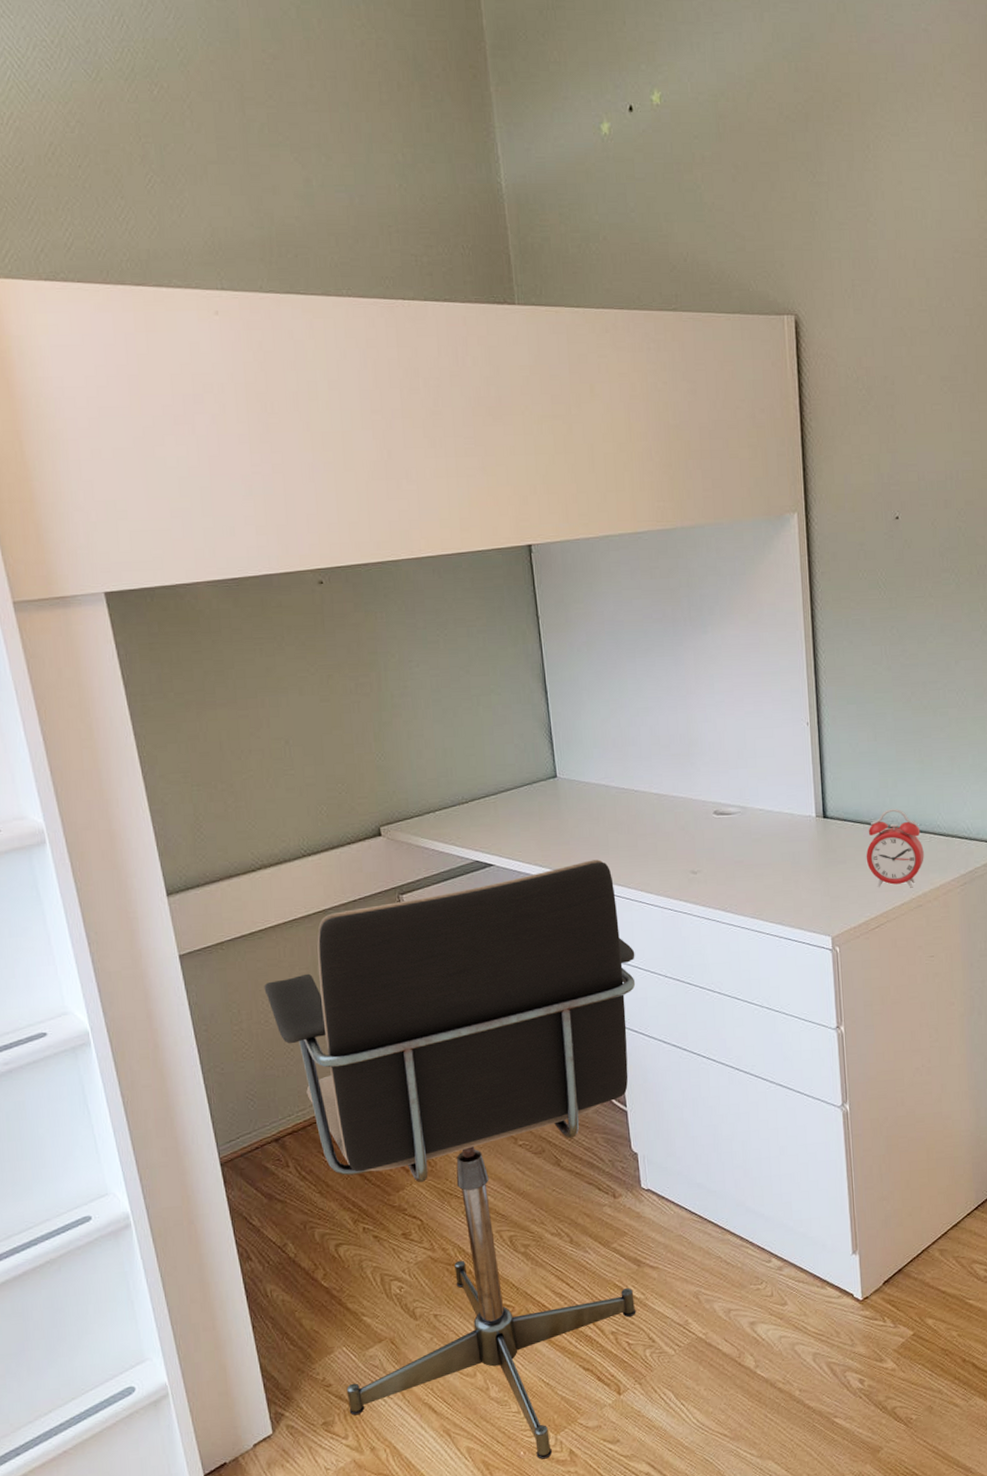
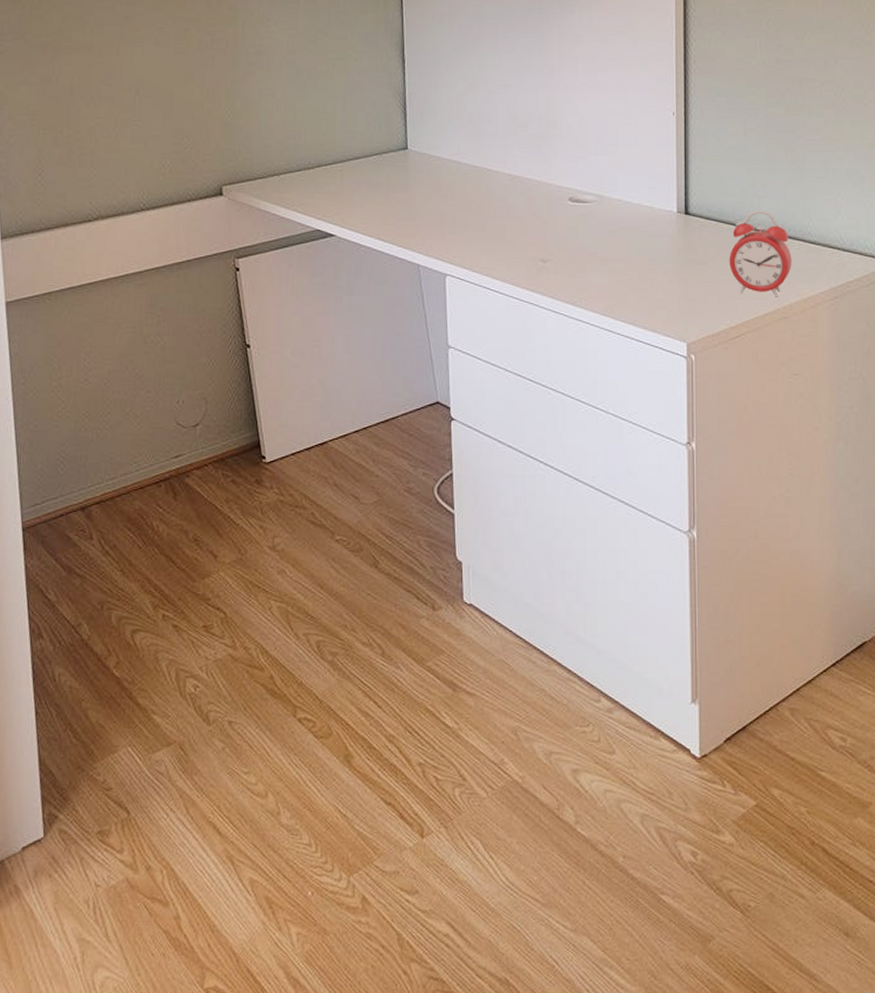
office chair: present [264,859,636,1460] -> none [87,239,475,903]

